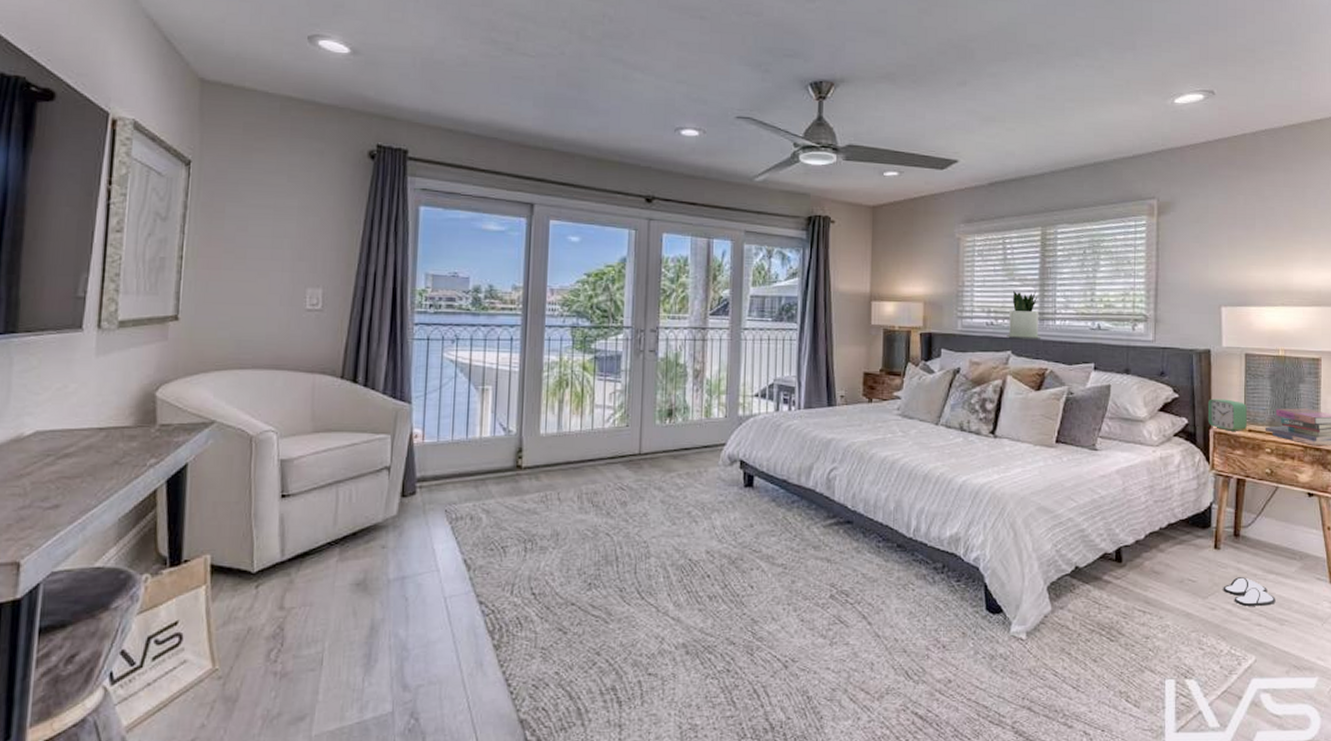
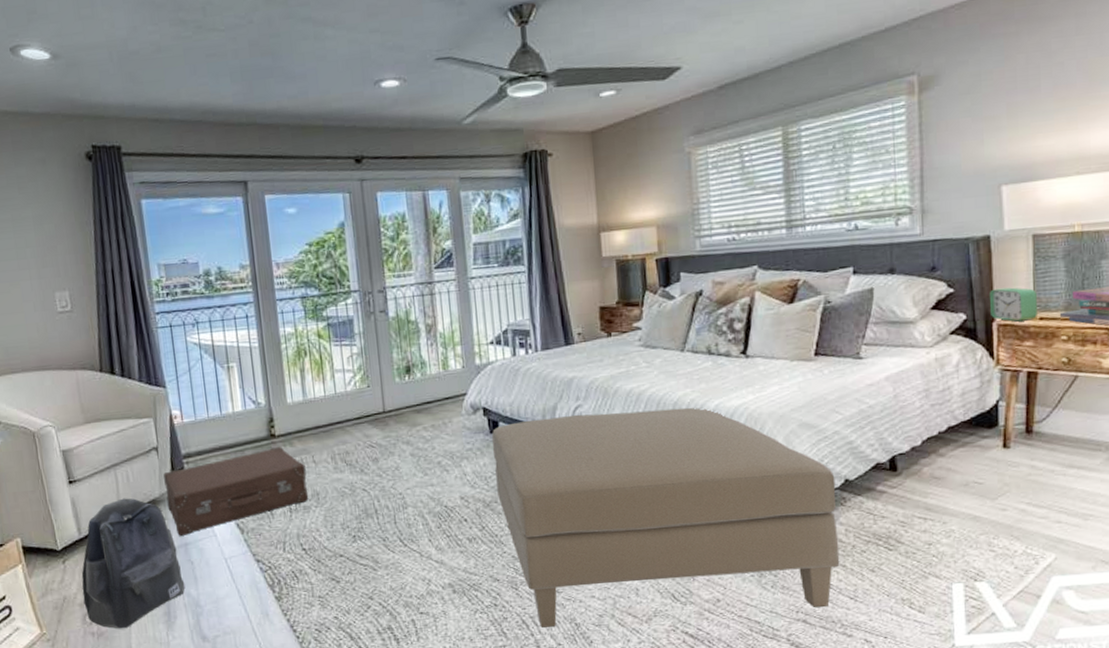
backpack: none [271,520,394,670] -> present [81,498,185,629]
suitcase: none [390,480,549,567] -> present [163,447,309,536]
ottoman: none [744,476,1067,699] -> present [491,407,840,628]
planter: present [1006,291,1042,340] -> none [751,198,791,253]
slippers: present [1223,577,1276,606] -> none [1015,474,1078,504]

